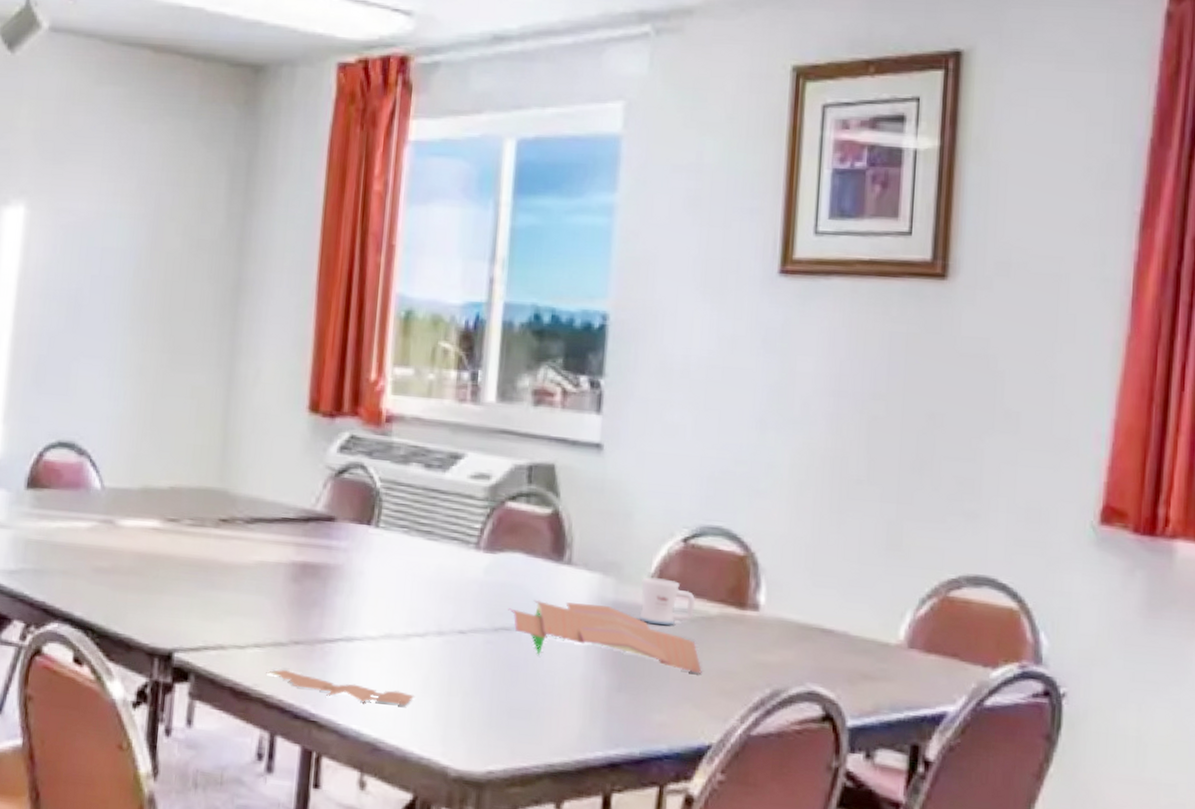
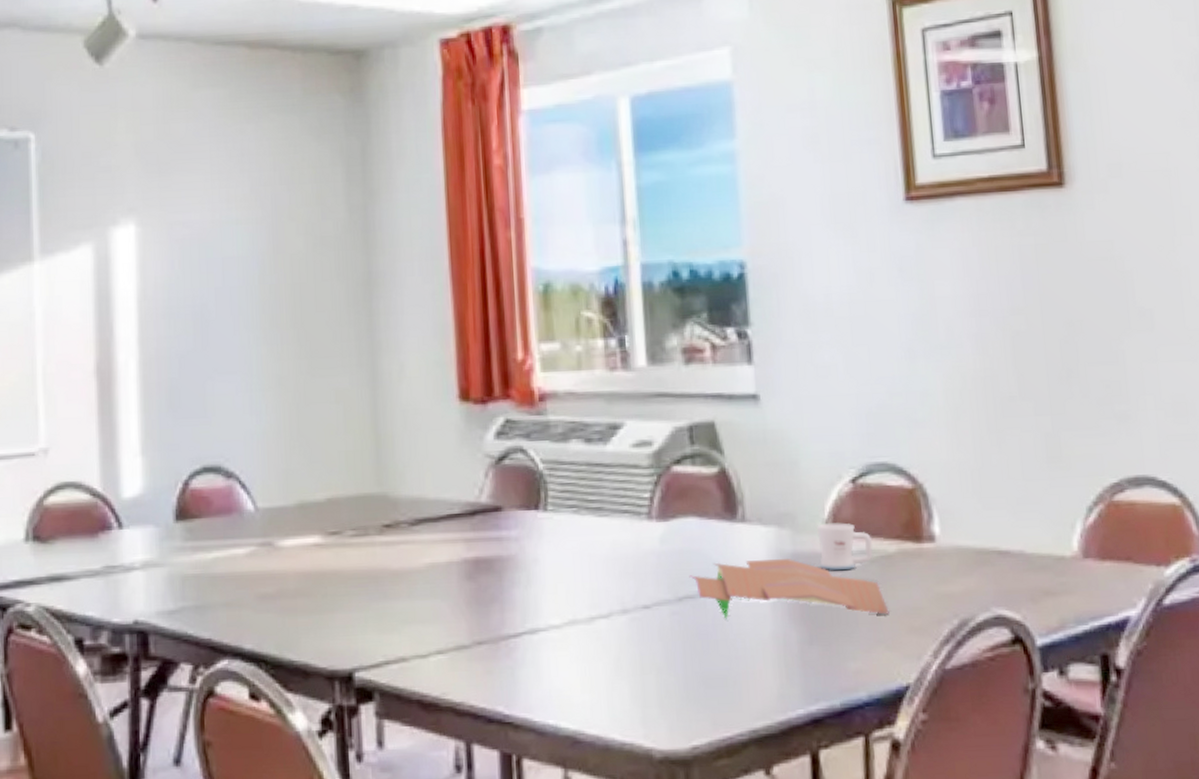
papers: present [266,669,415,706] -> none [452,672,609,695]

